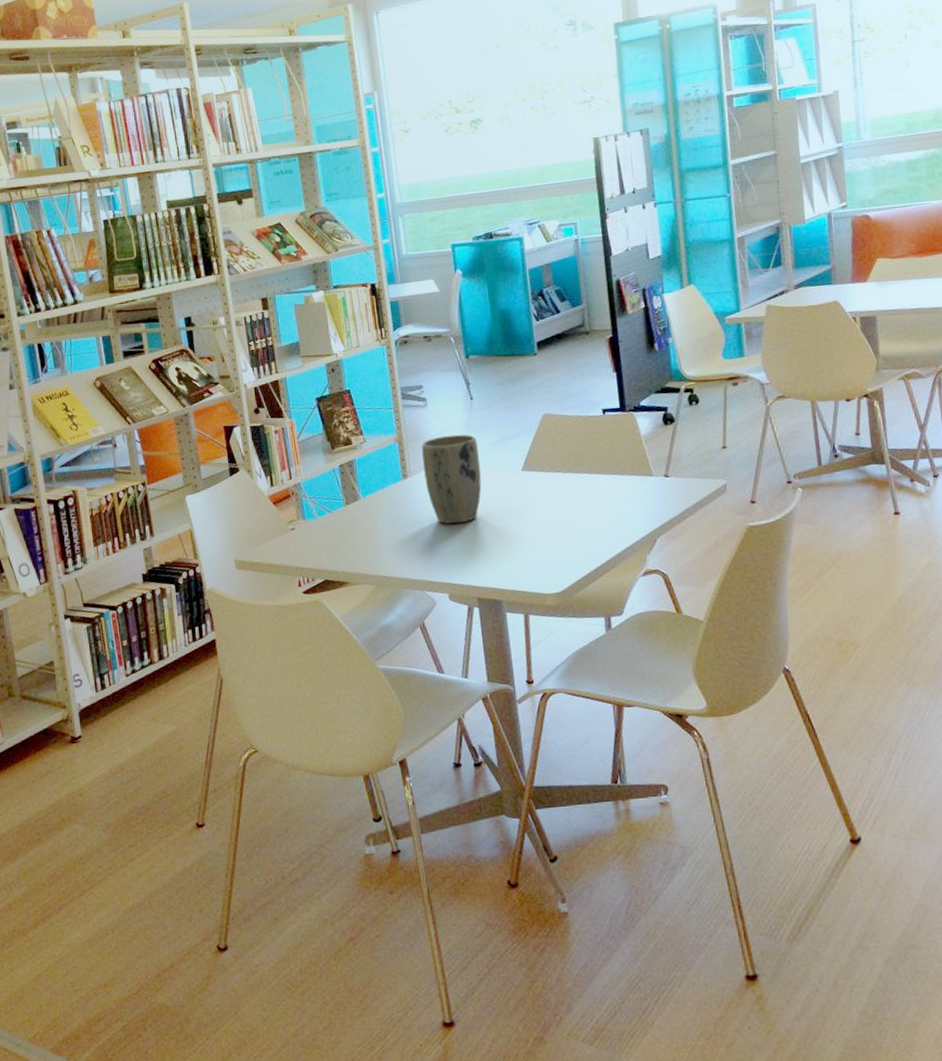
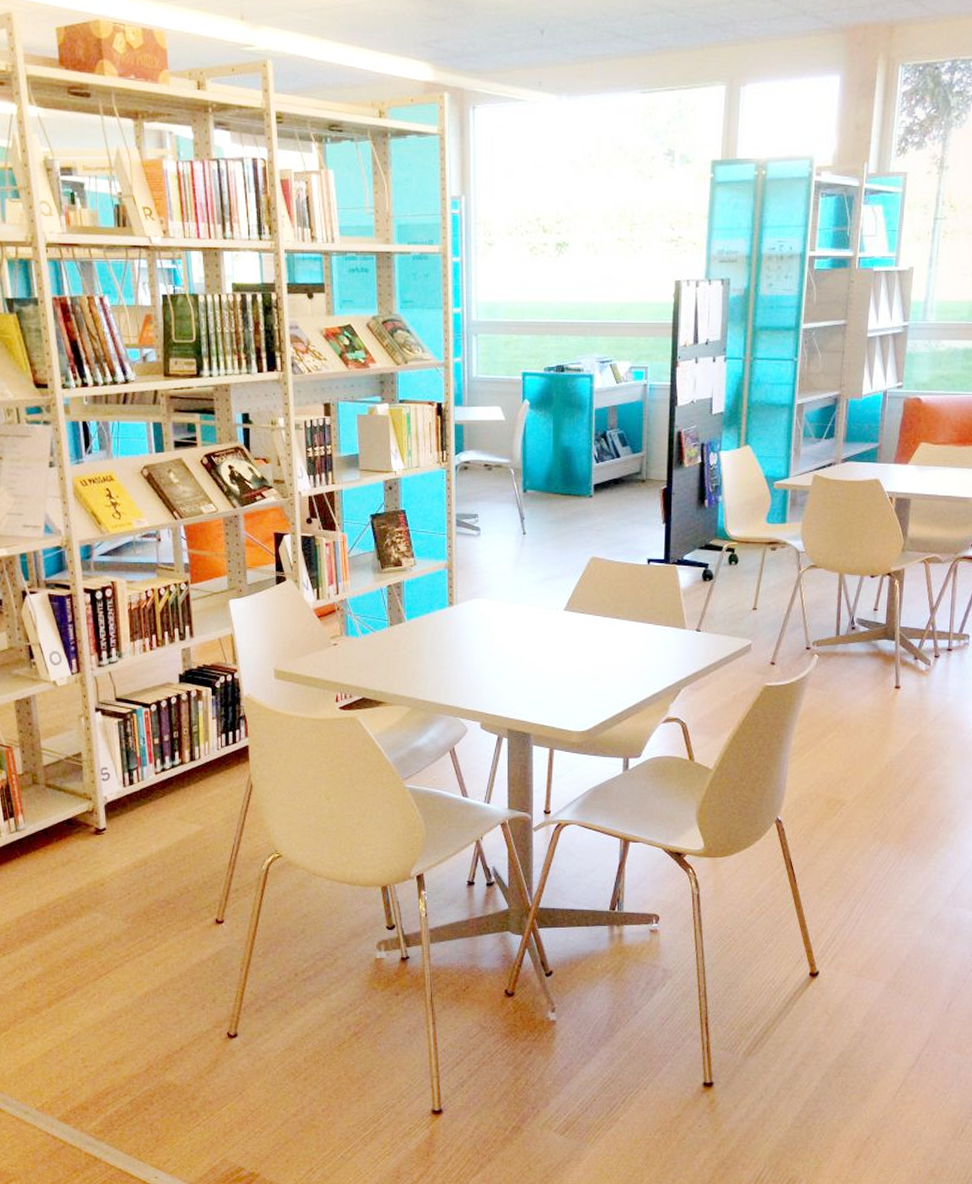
plant pot: present [421,434,482,525] -> none [470,567,526,656]

